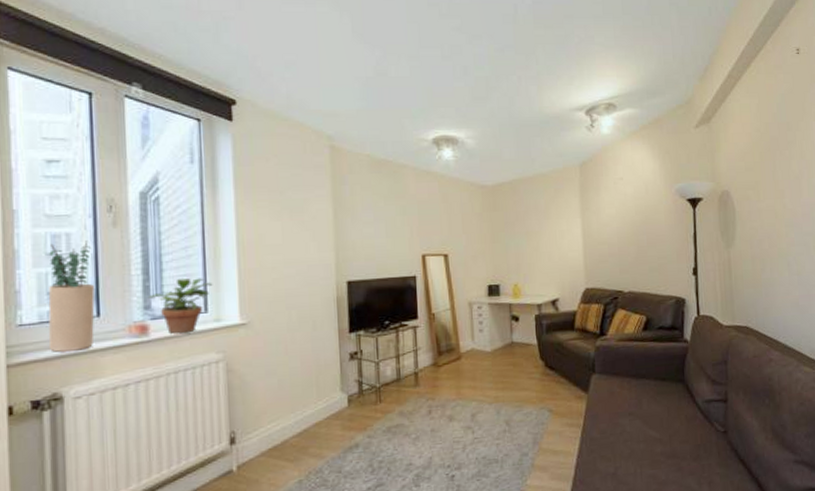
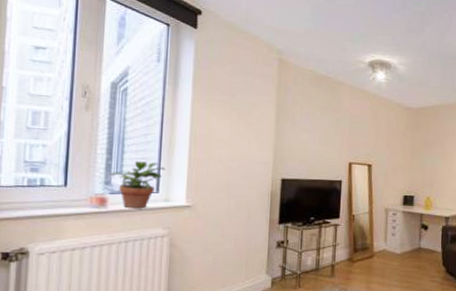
vase: present [48,240,95,352] -> none [21,119,66,214]

